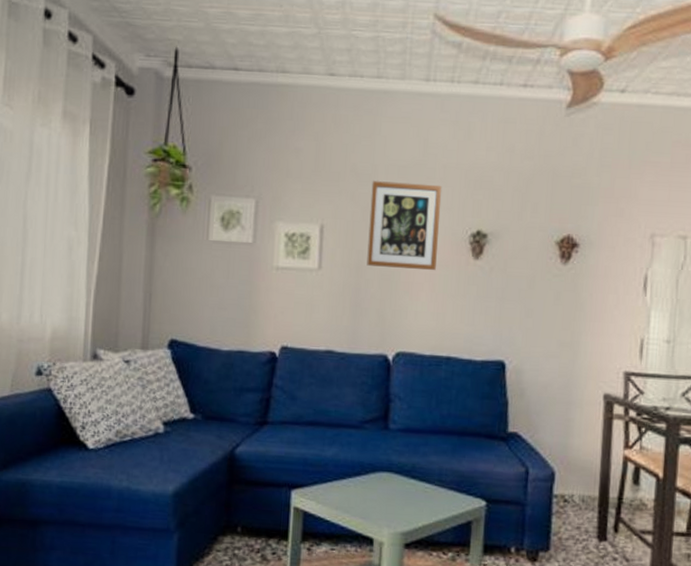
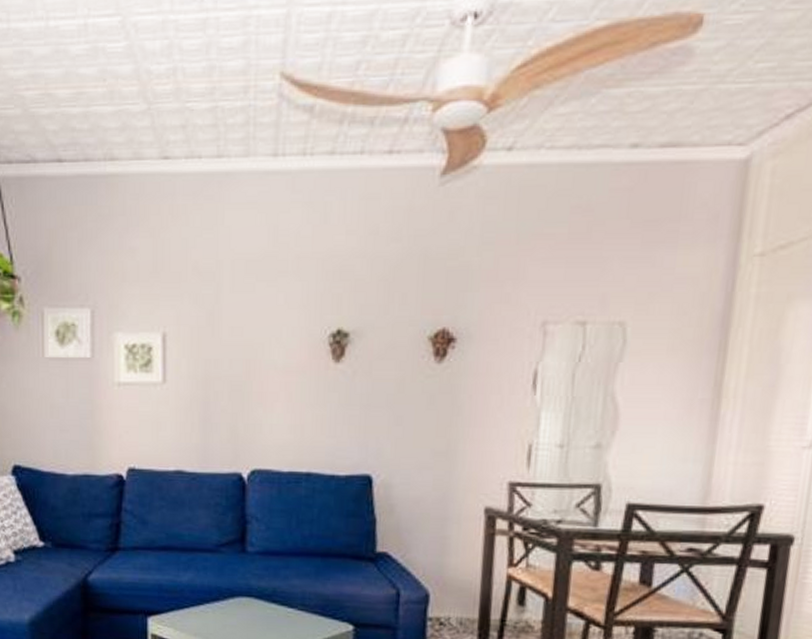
wall art: present [366,181,442,270] -> none [215,279,296,377]

